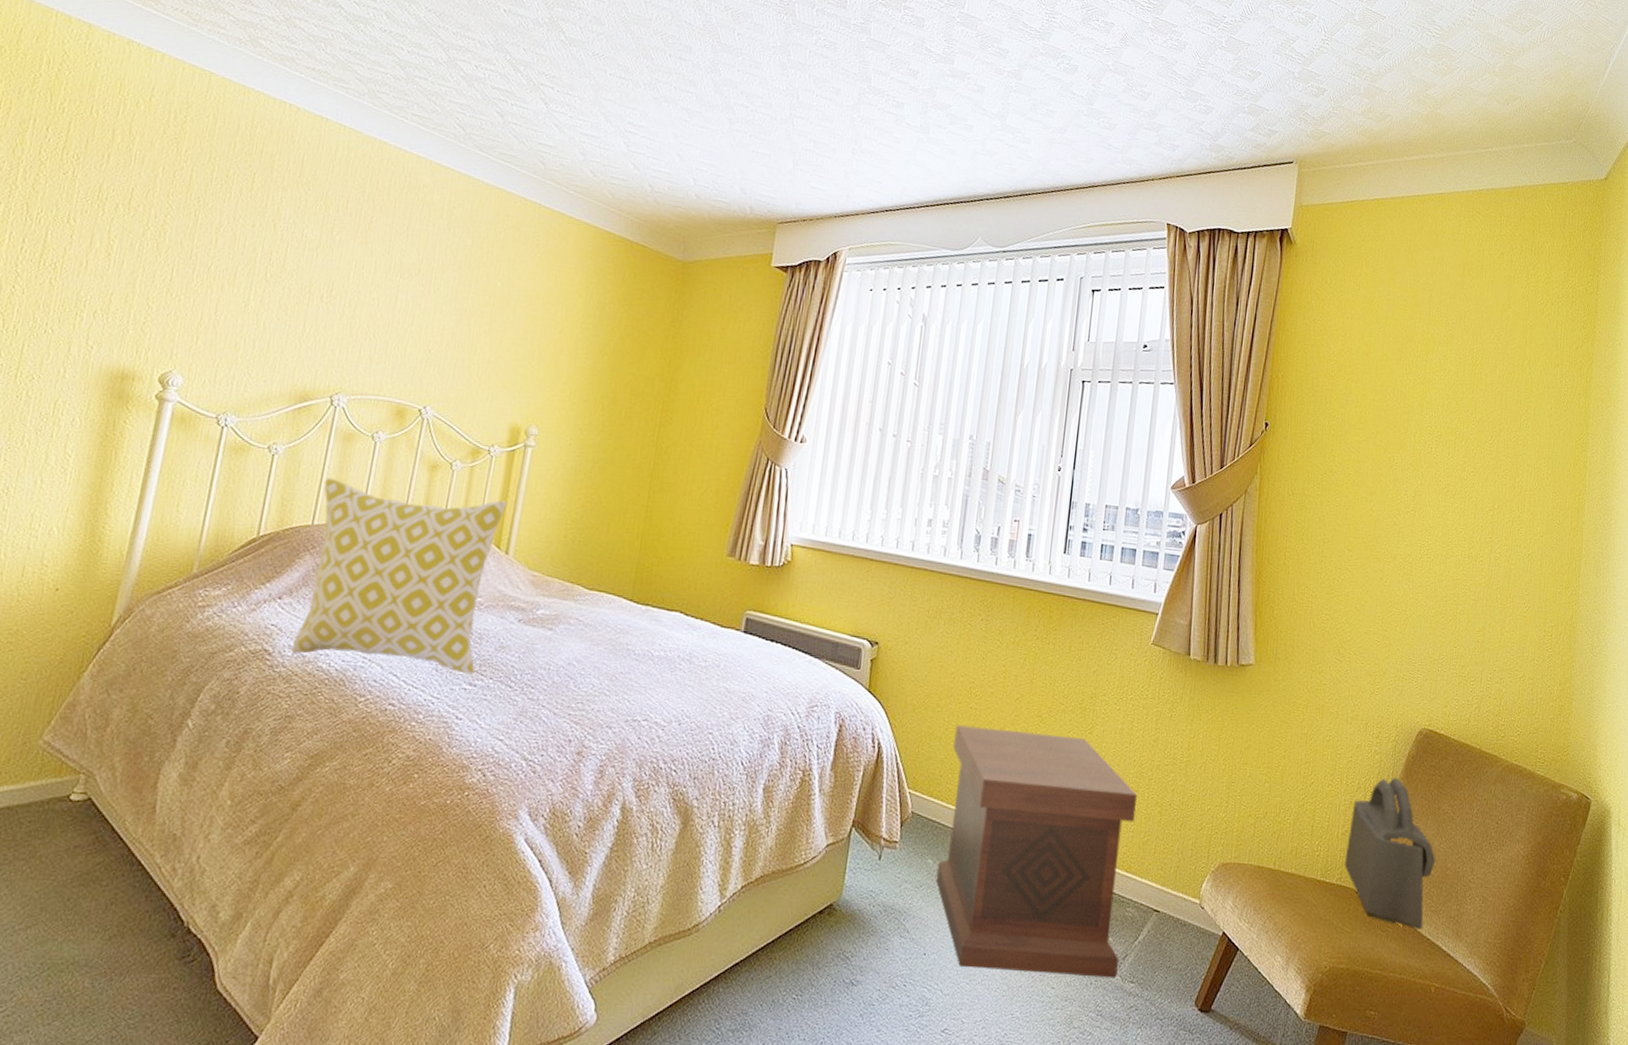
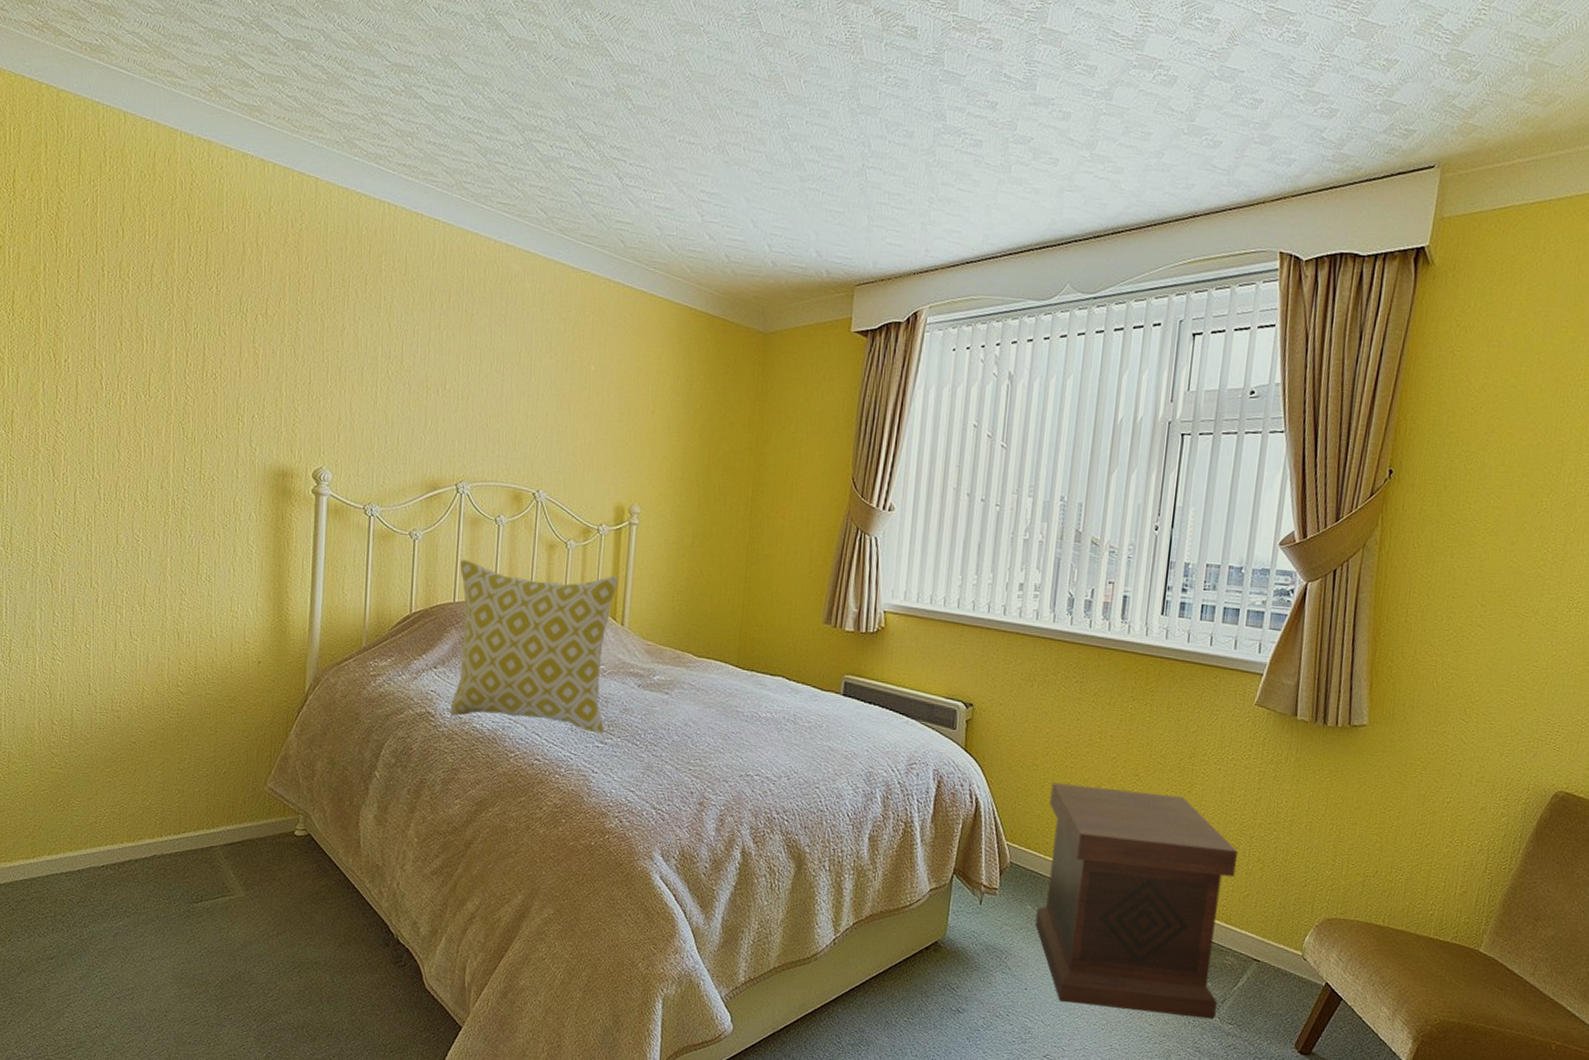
handbag: present [1344,777,1436,929] -> none [1460,840,1566,990]

